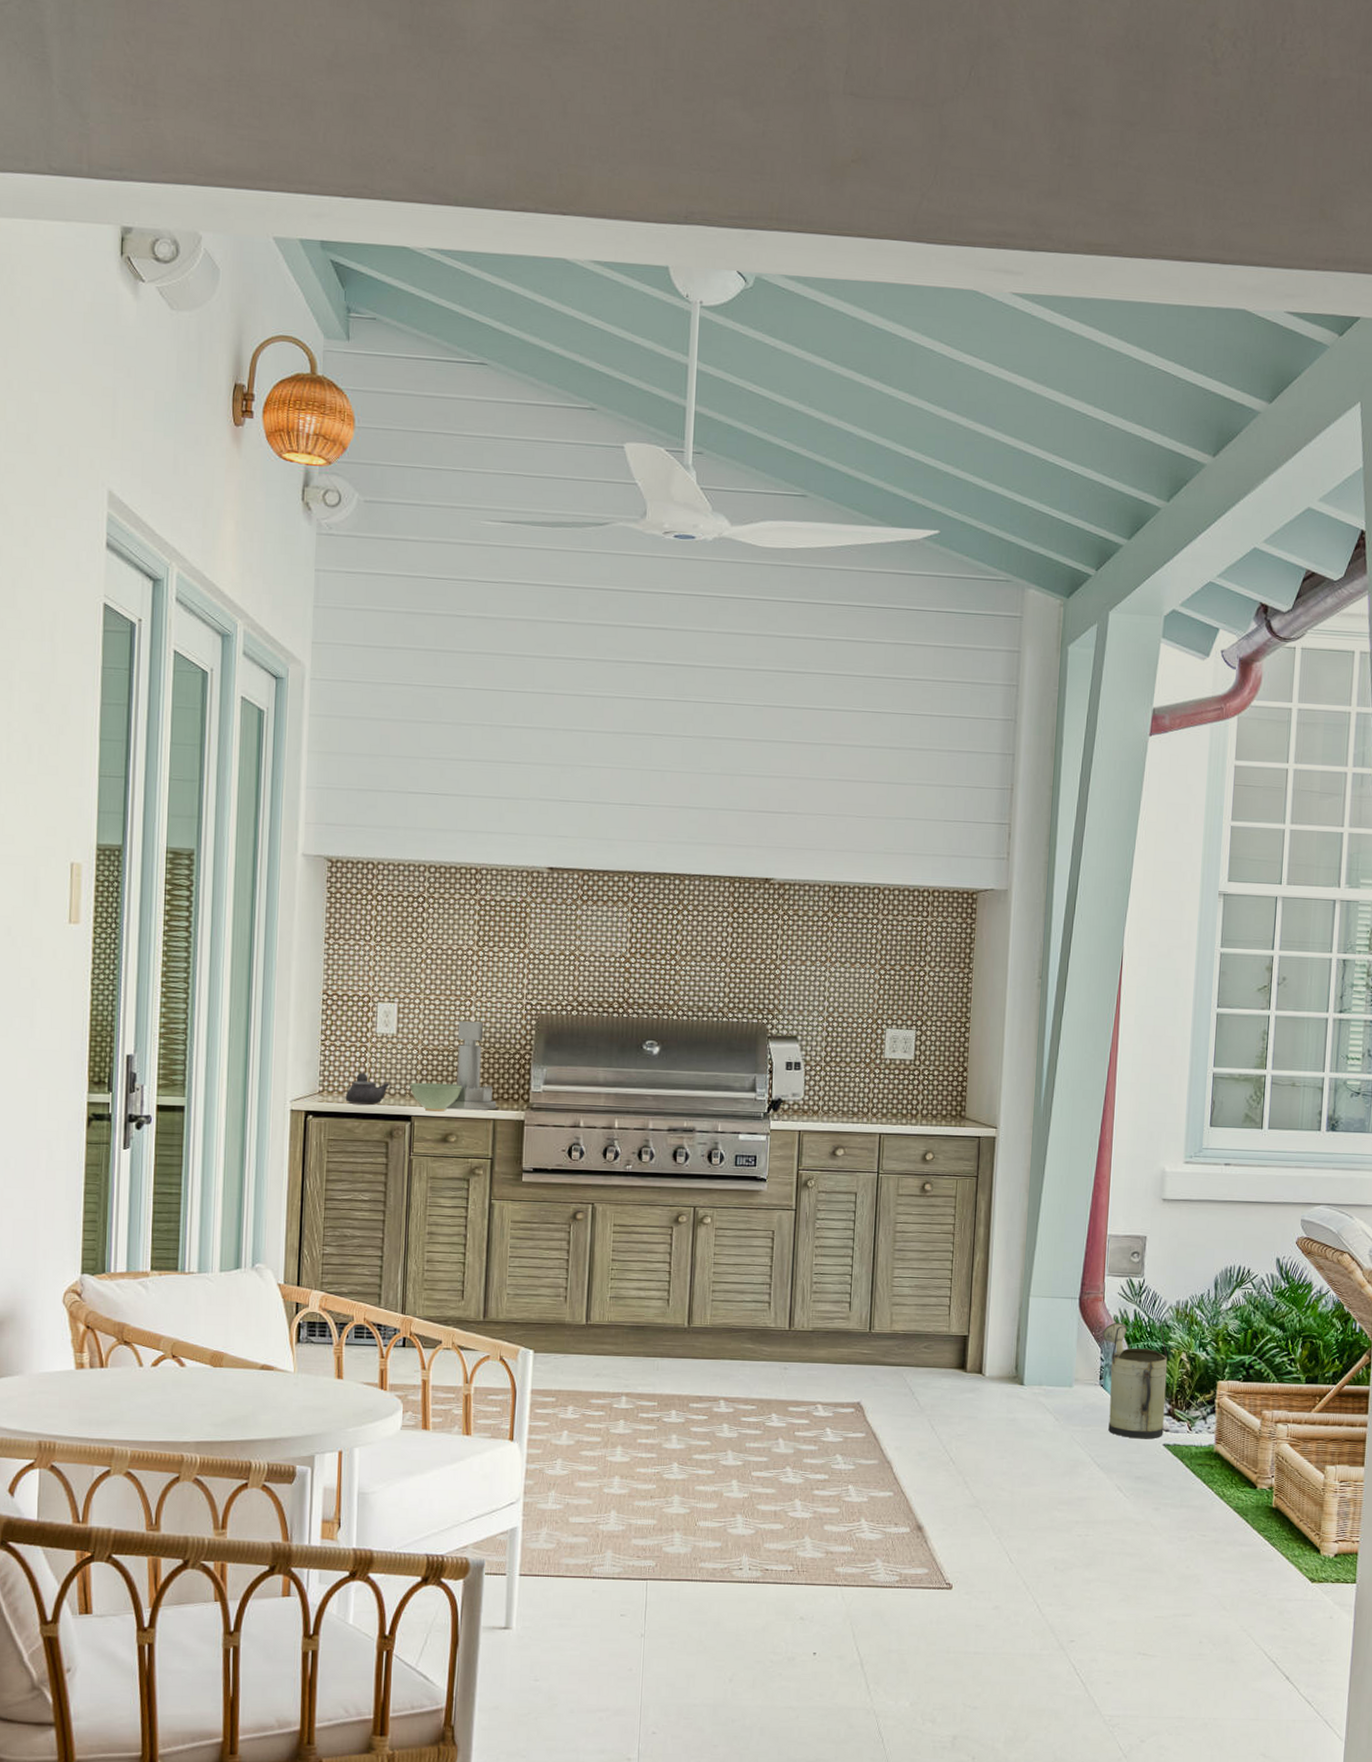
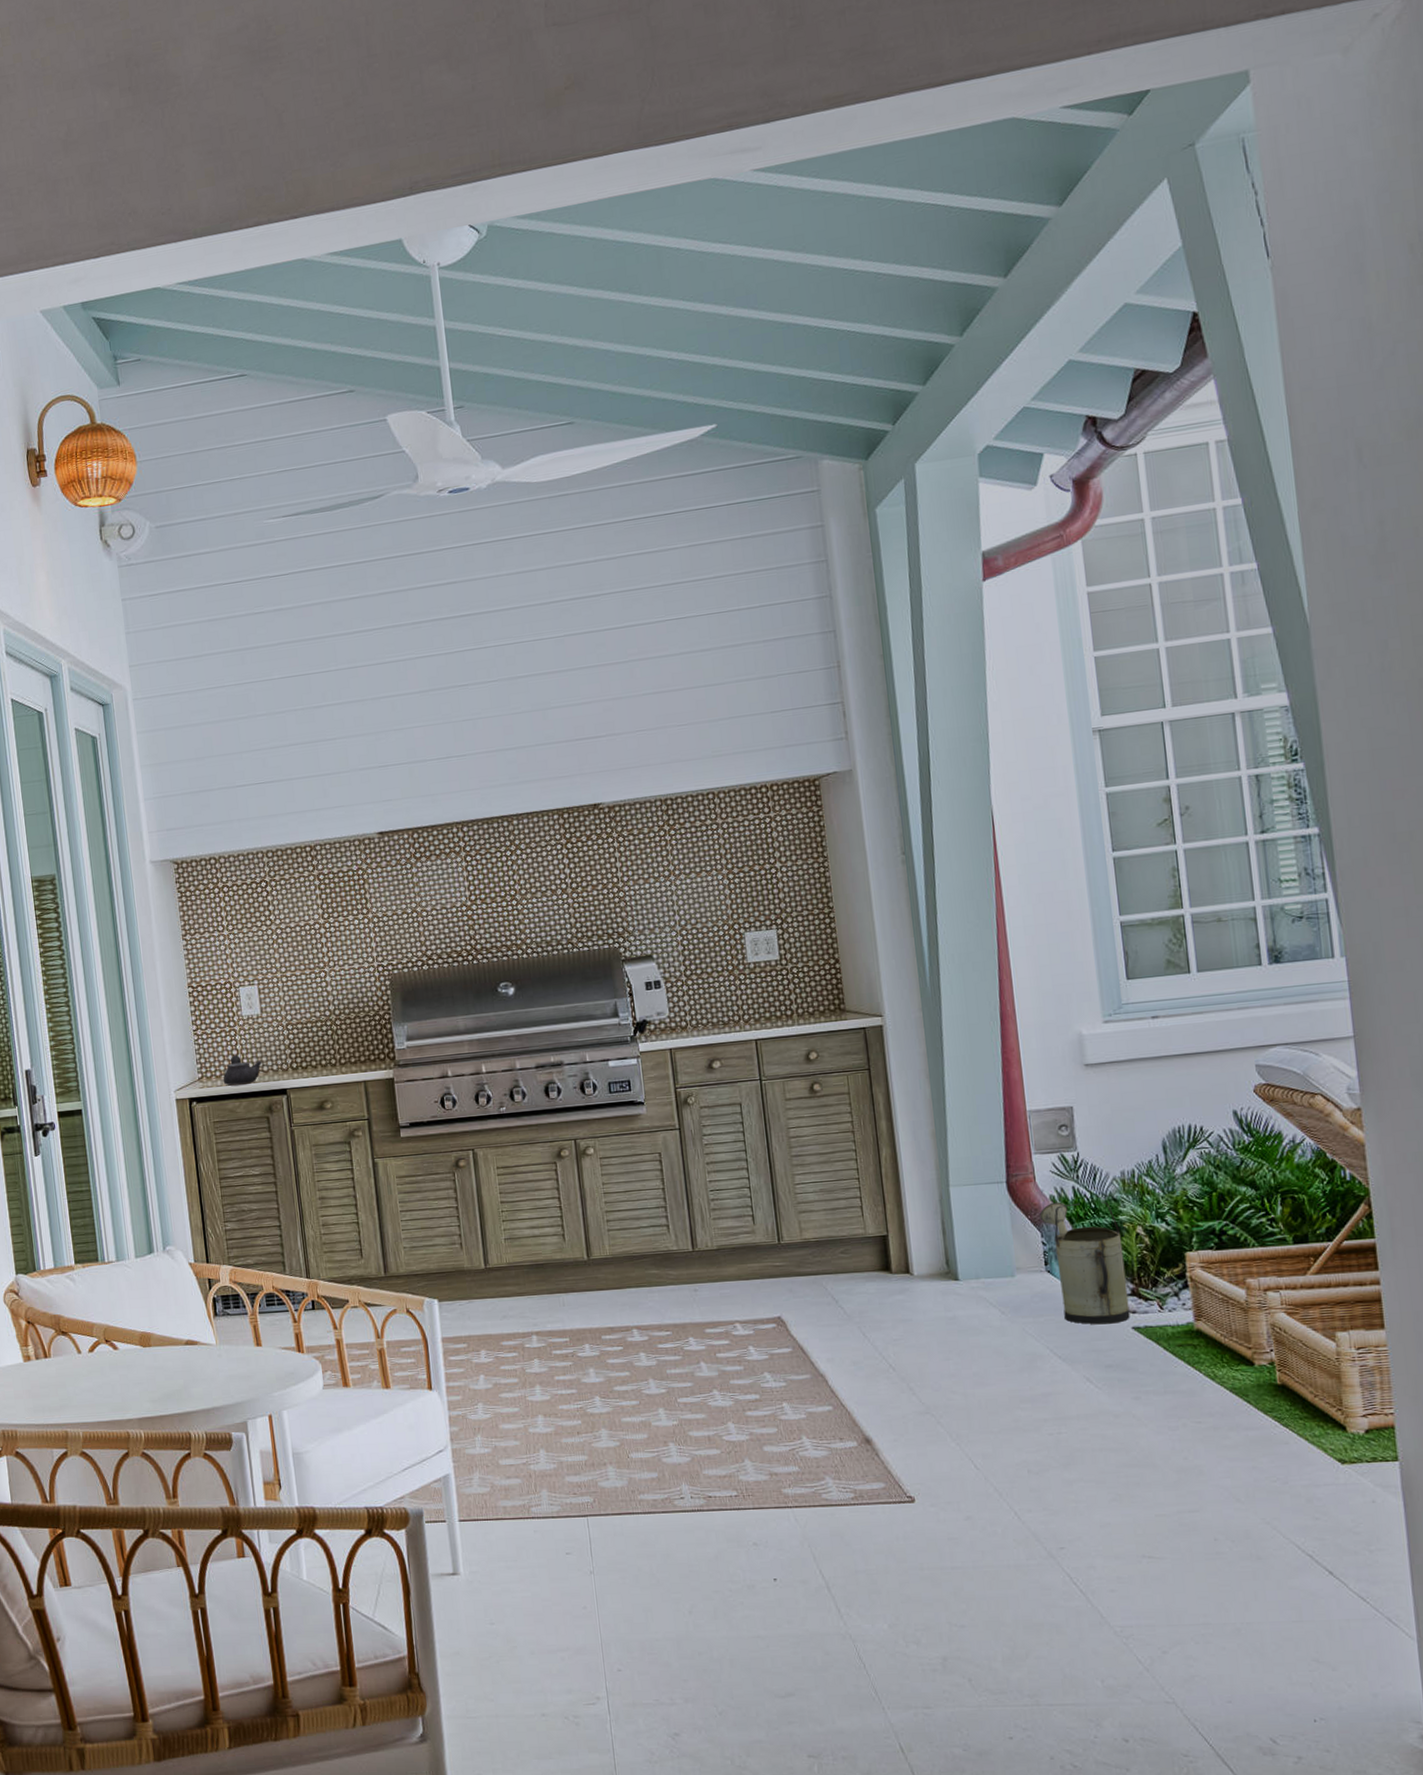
bowl: present [409,1082,463,1112] -> none [279,1052,330,1083]
paper towel holder: present [447,1021,498,1110] -> none [316,990,367,1077]

